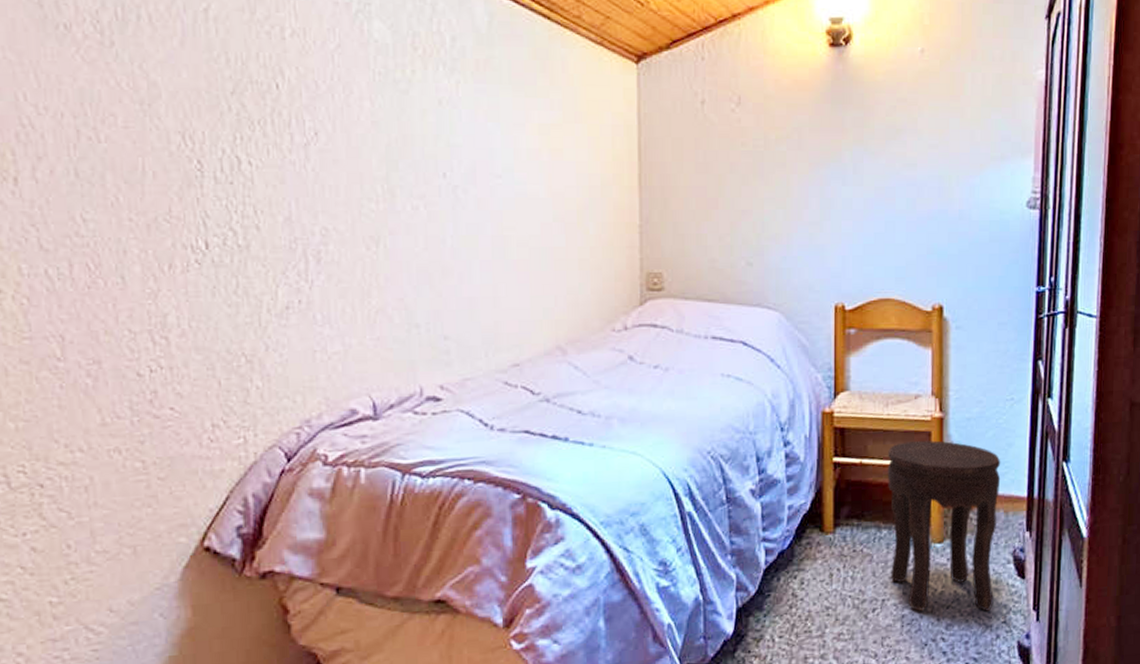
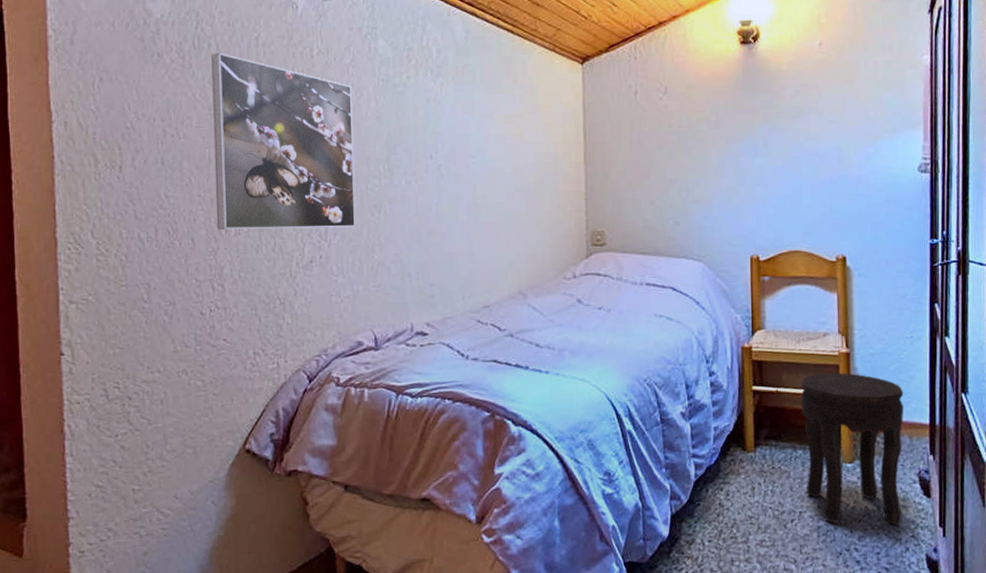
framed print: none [142,27,347,266] -> present [211,53,356,230]

